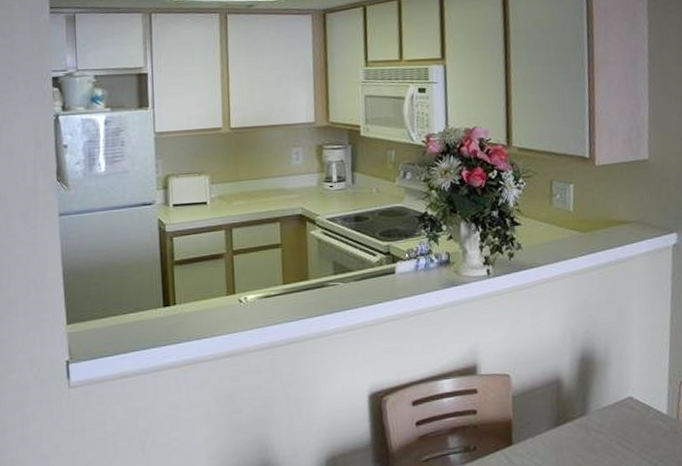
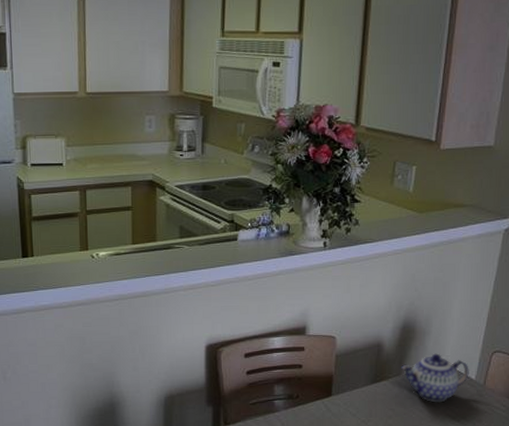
teapot: none [585,386,660,445] -> present [401,353,469,403]

